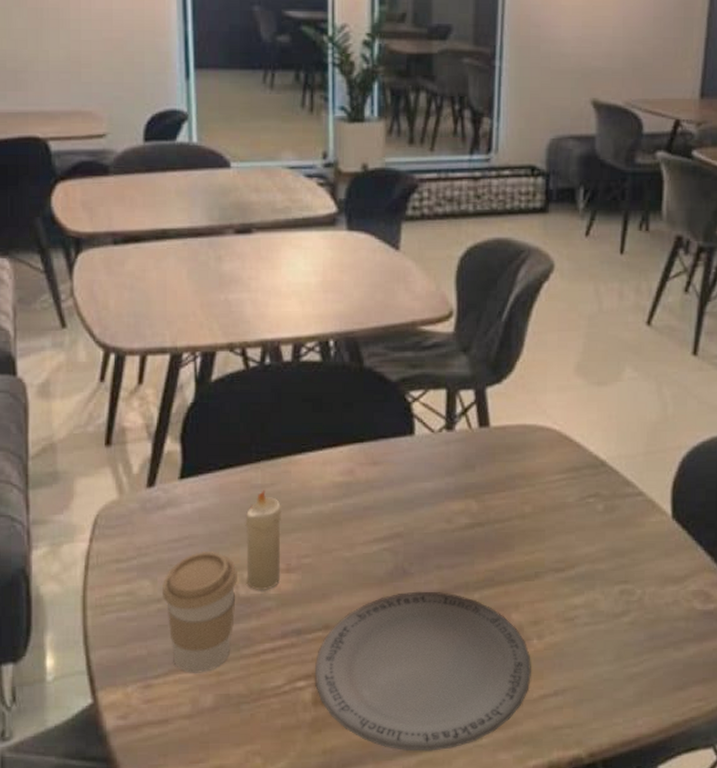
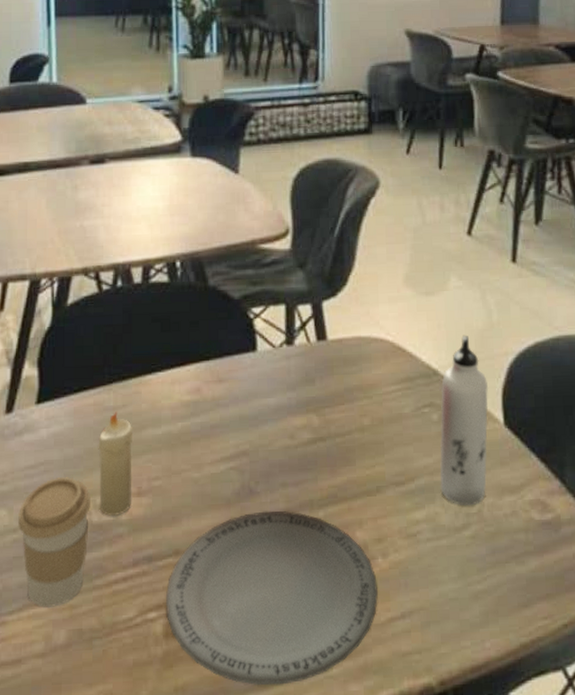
water bottle: none [601,427,659,593] -> present [440,335,489,505]

